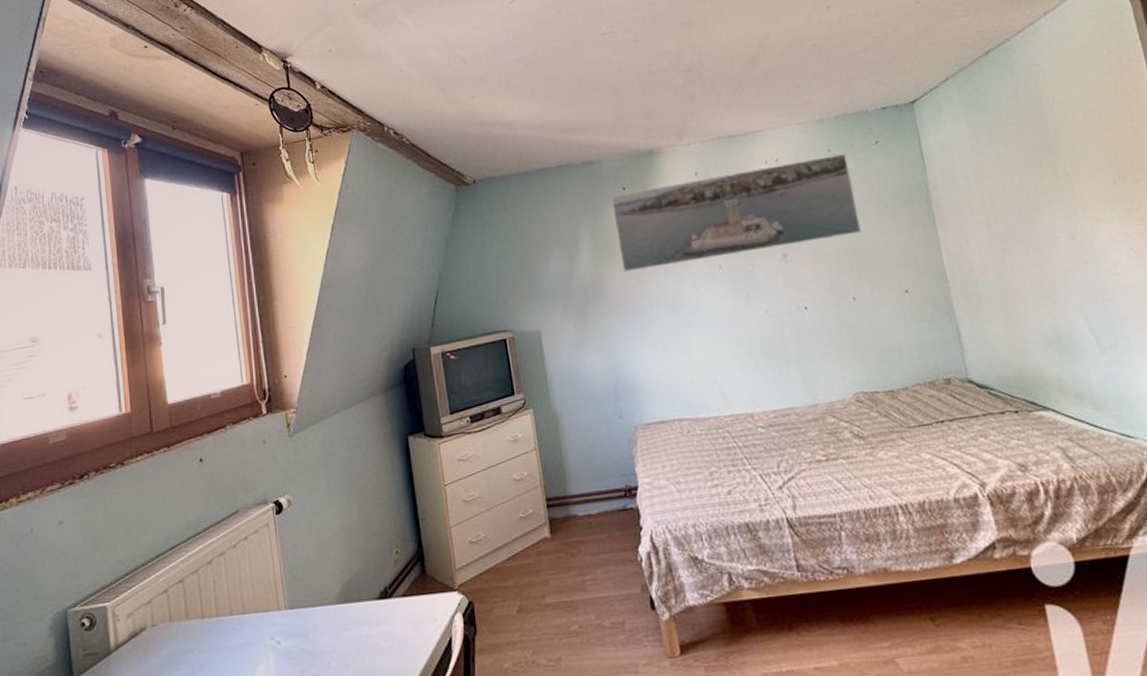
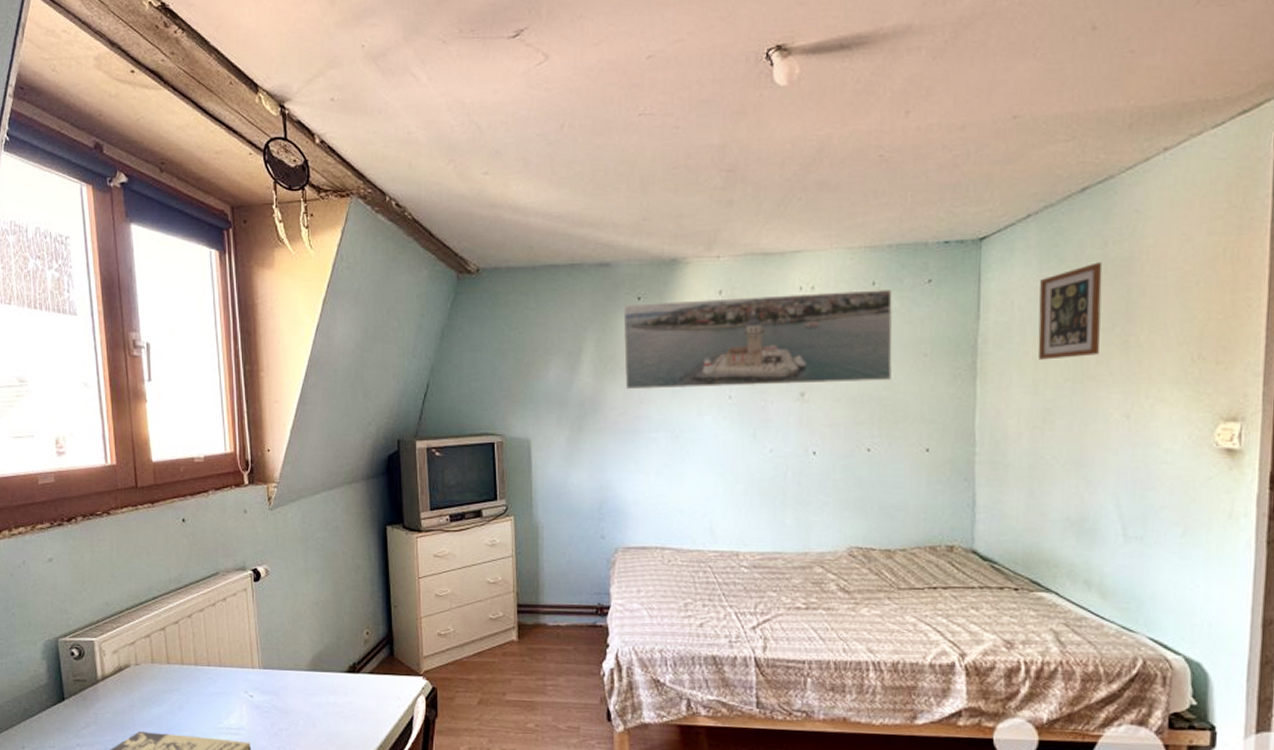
picture frame: none [970,109,1035,198] -> present [1038,262,1103,360]

